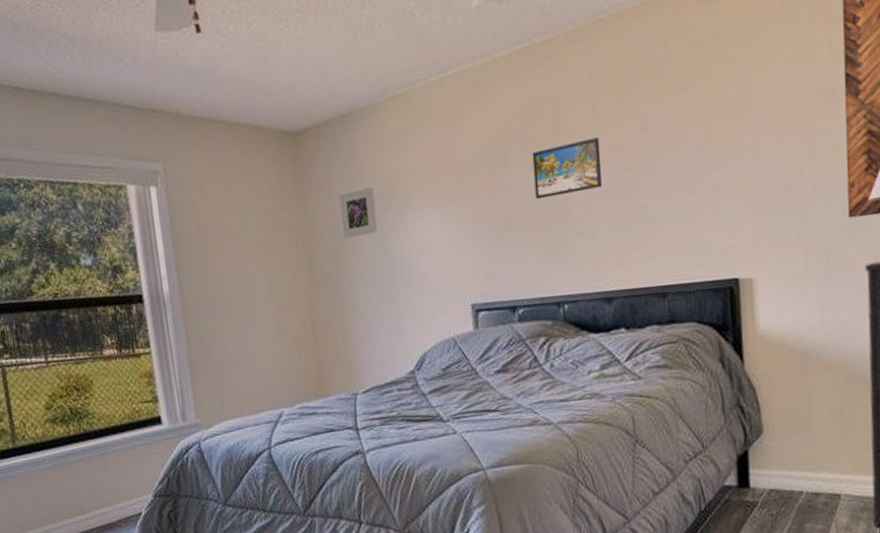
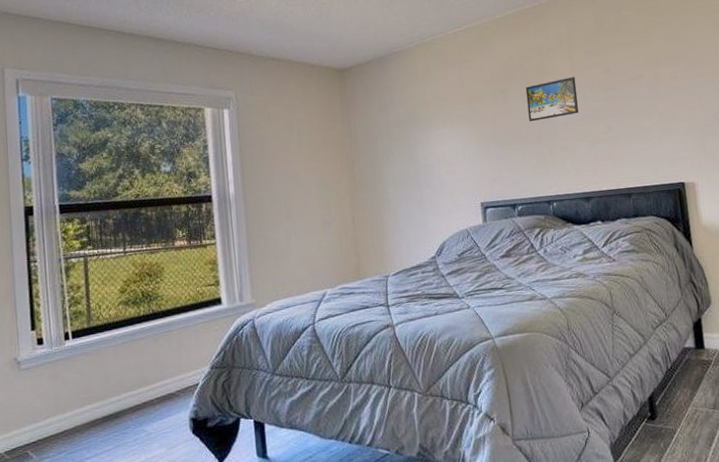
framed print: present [339,186,378,239] -> none [377,111,407,151]

